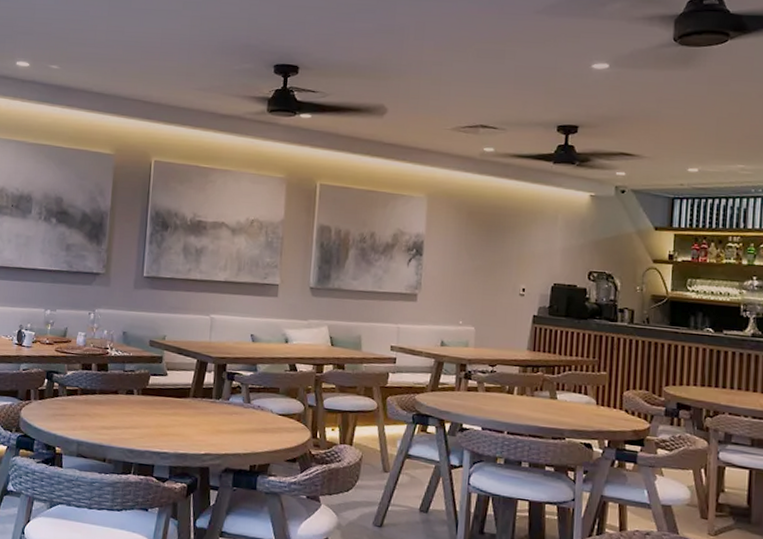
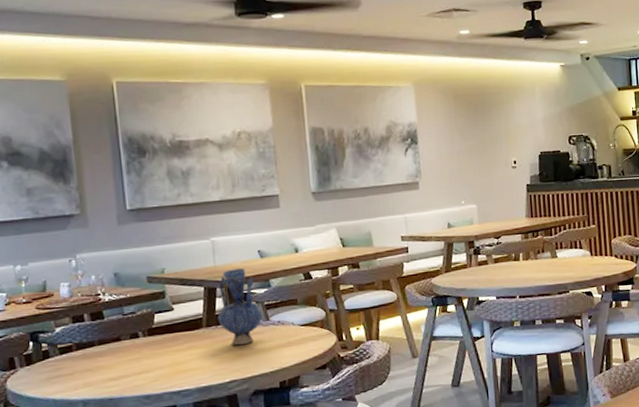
vase: none [204,347,246,422] -> present [217,268,263,346]

